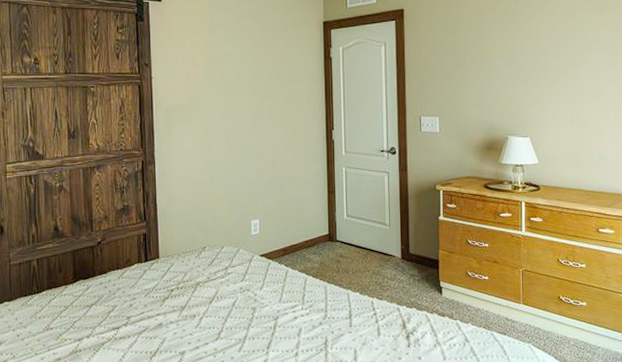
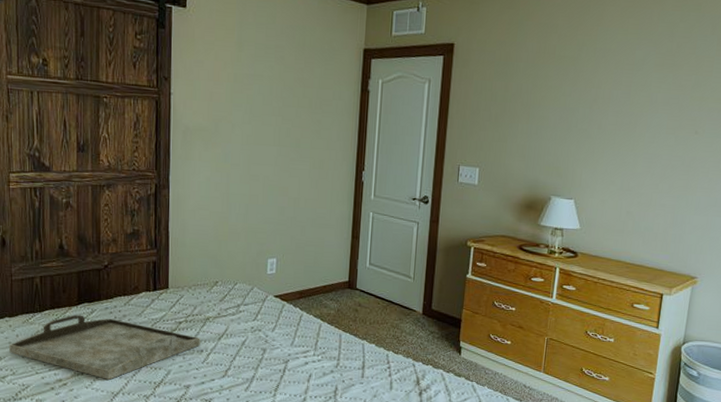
serving tray: none [9,292,193,354] -> present [9,314,201,380]

